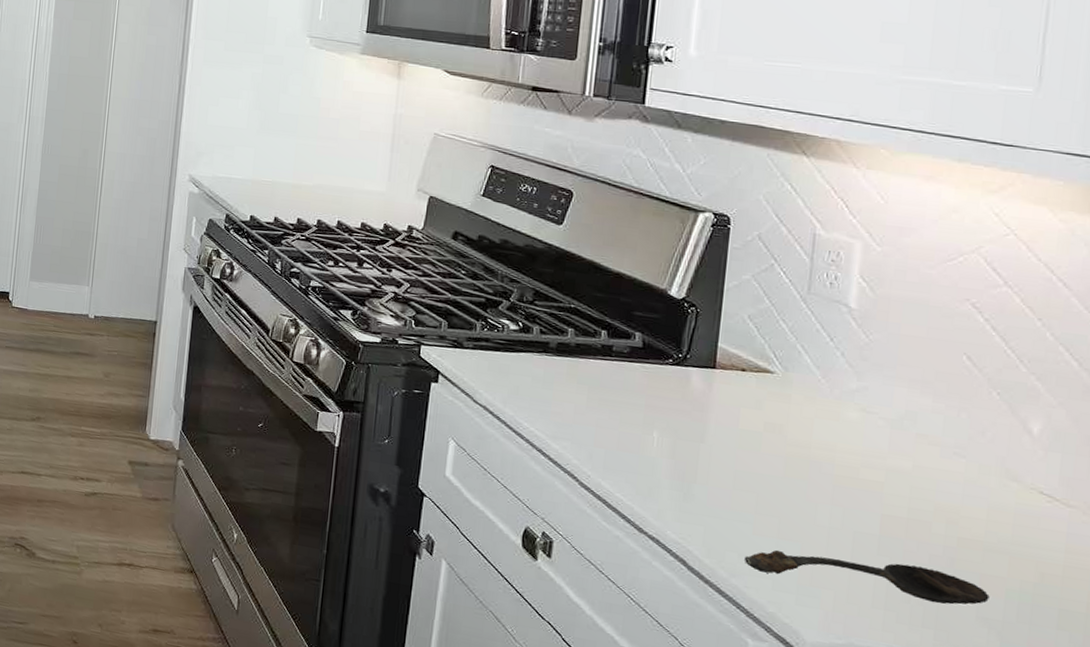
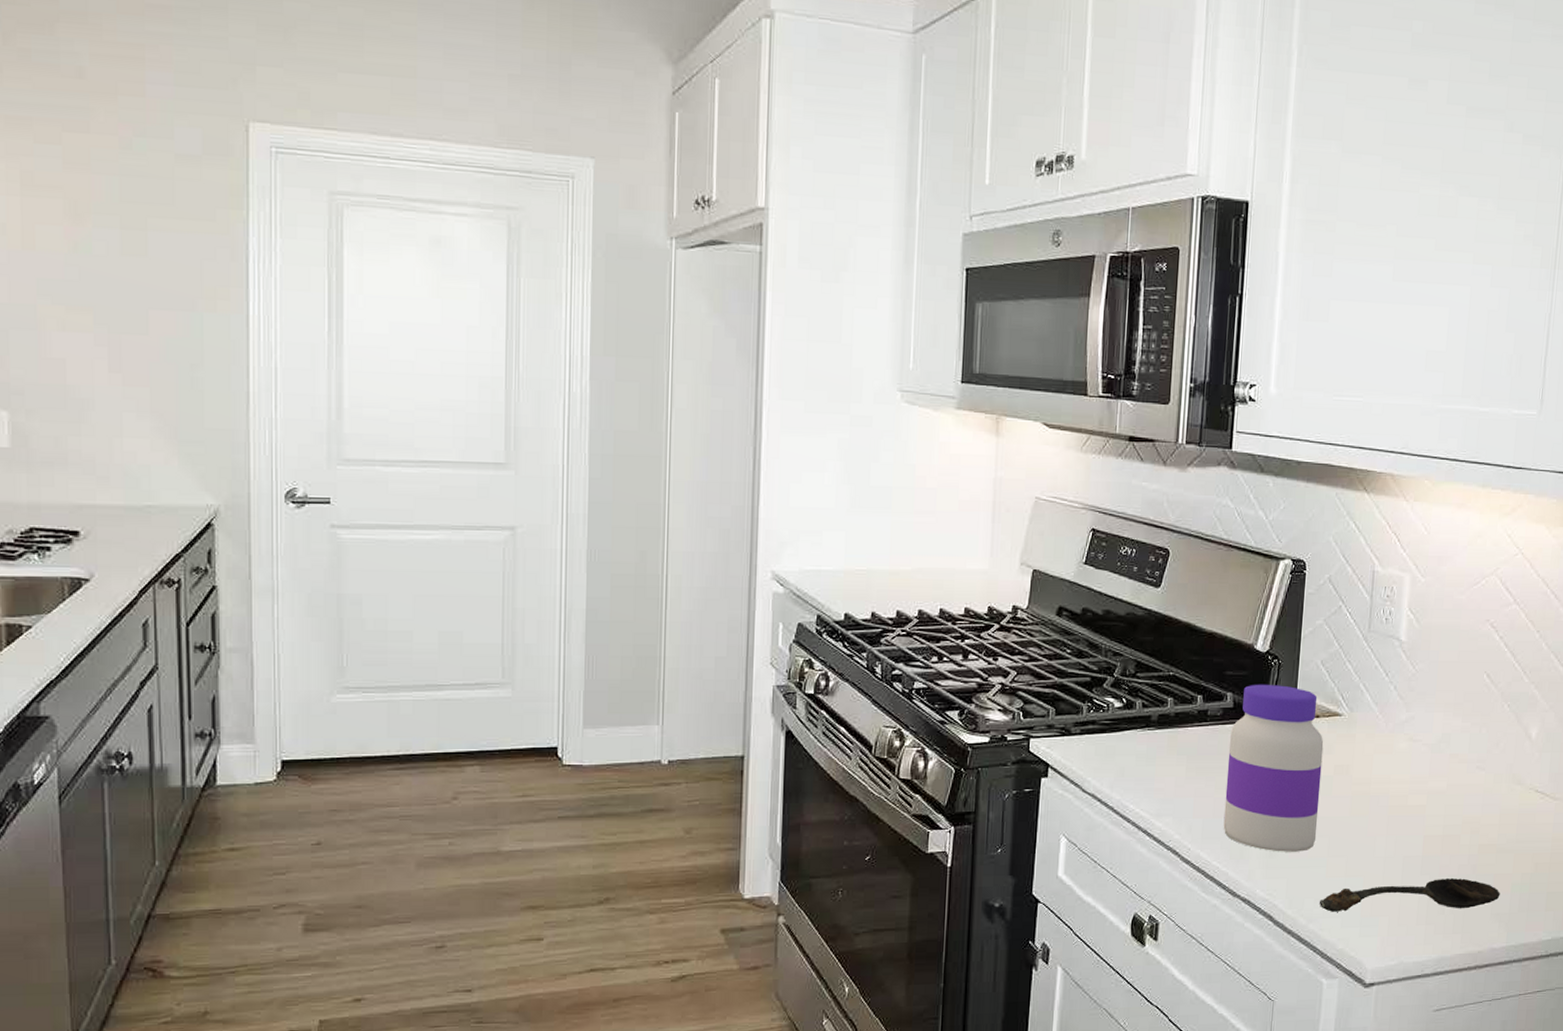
jar: none [628,328,751,503] -> present [1223,684,1324,852]

